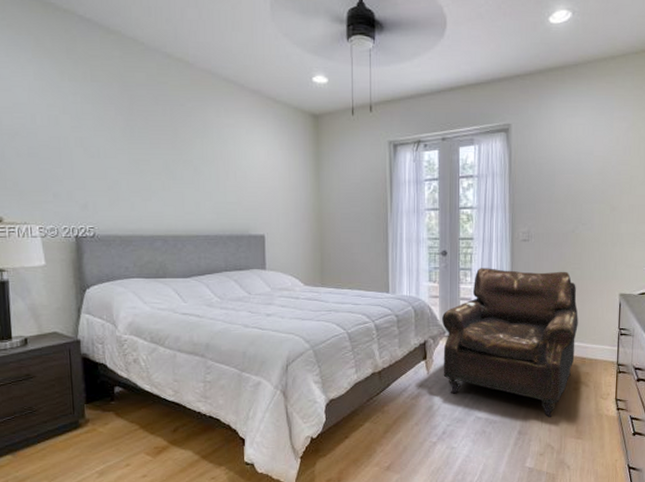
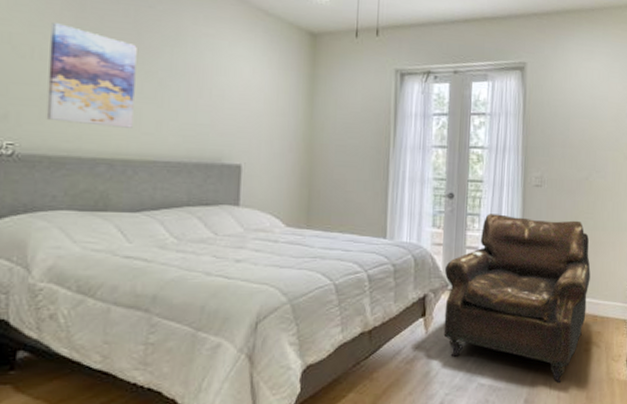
wall art: none [110,126,178,209] -> present [46,23,137,128]

